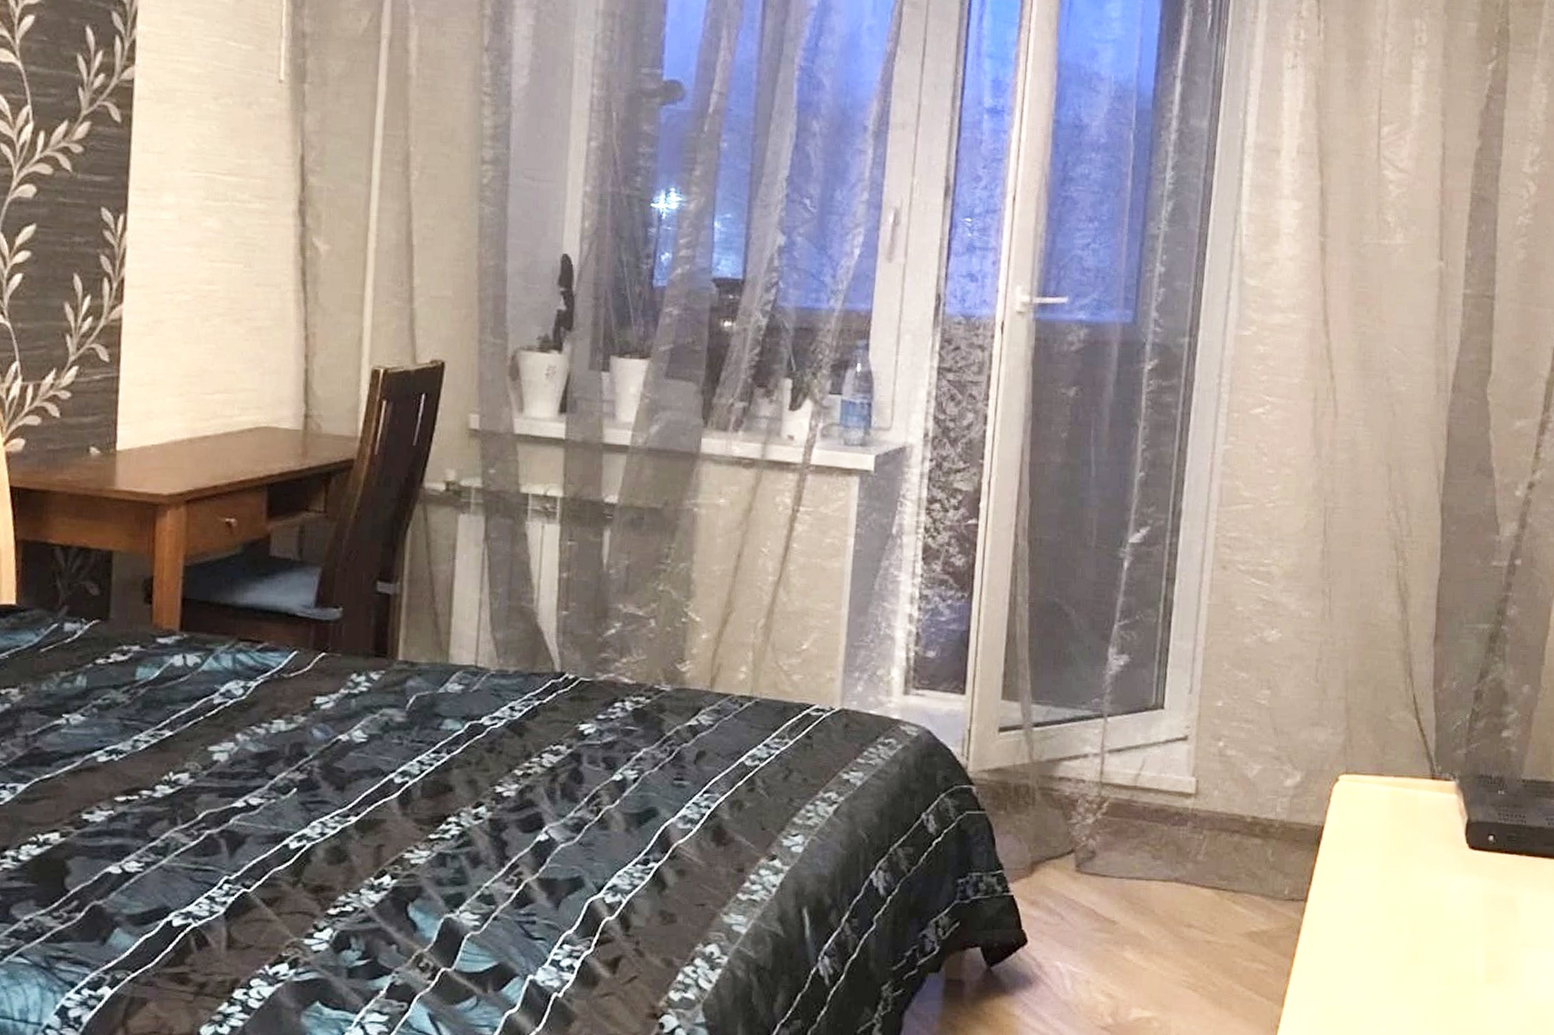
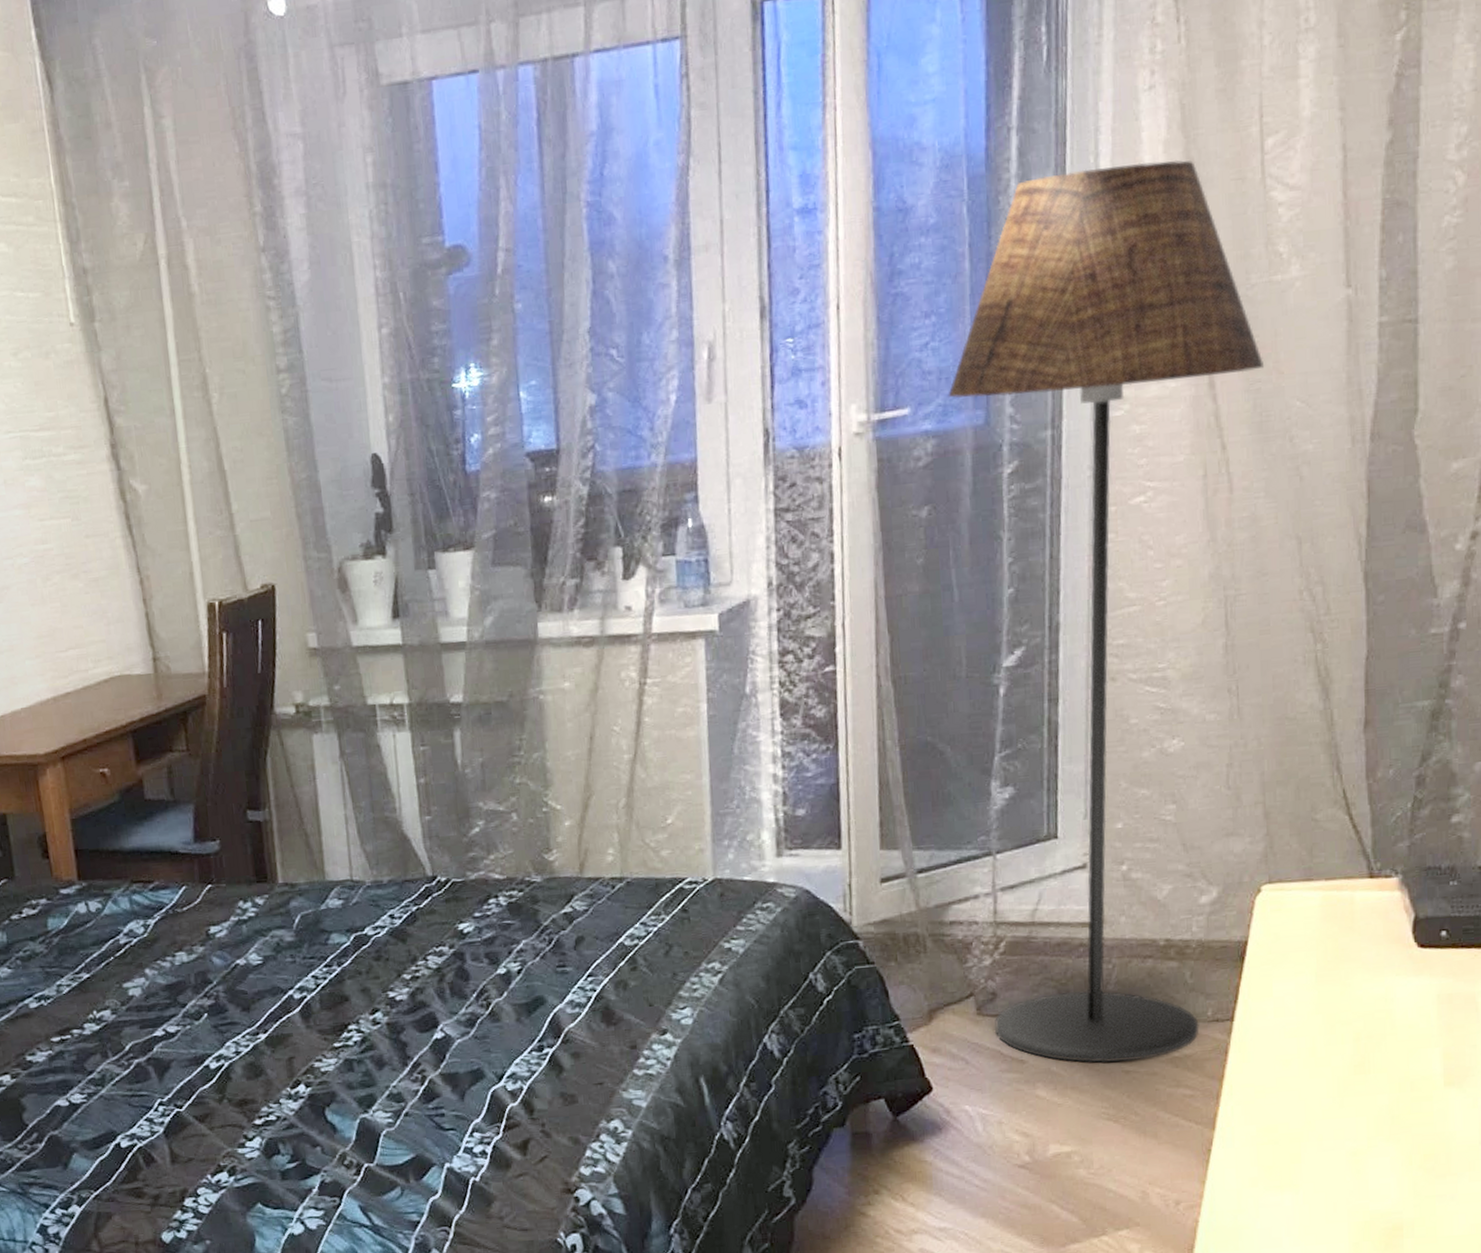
floor lamp: none [1090,121,1369,932] -> present [948,159,1264,1064]

